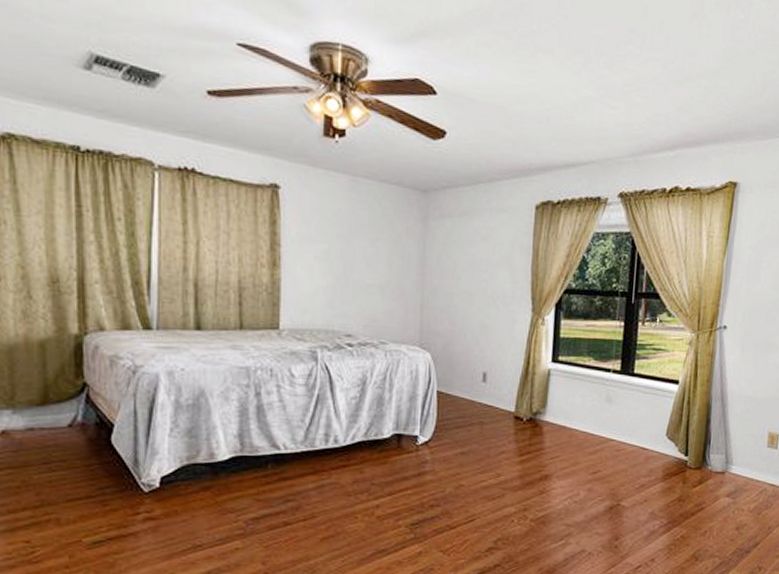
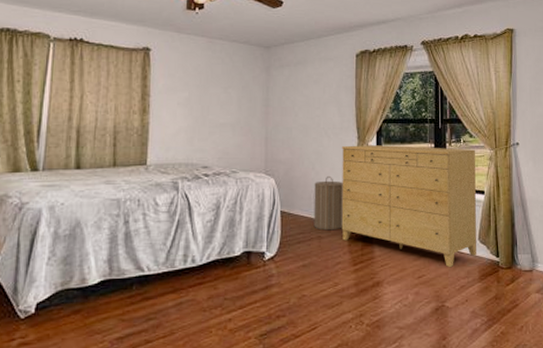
laundry hamper: none [475,353,512,416] -> present [313,175,343,231]
dresser: none [507,318,673,463] -> present [341,145,477,267]

